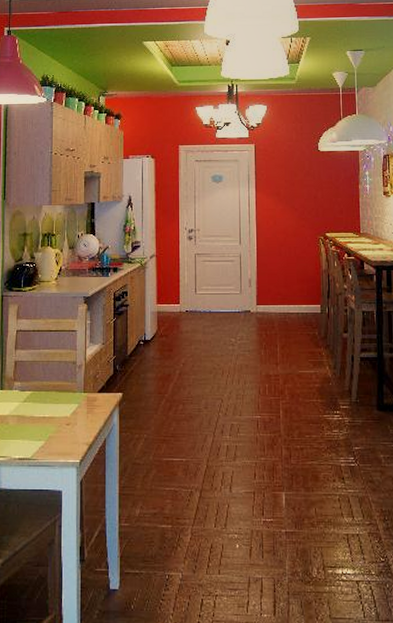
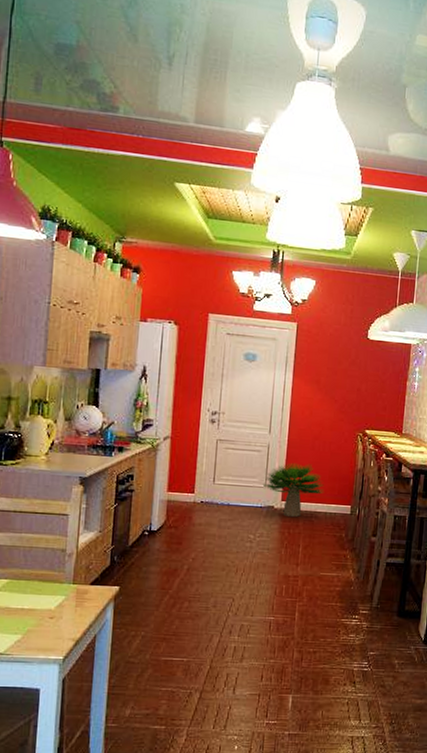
potted plant: none [238,269,295,319] -> present [262,462,324,517]

